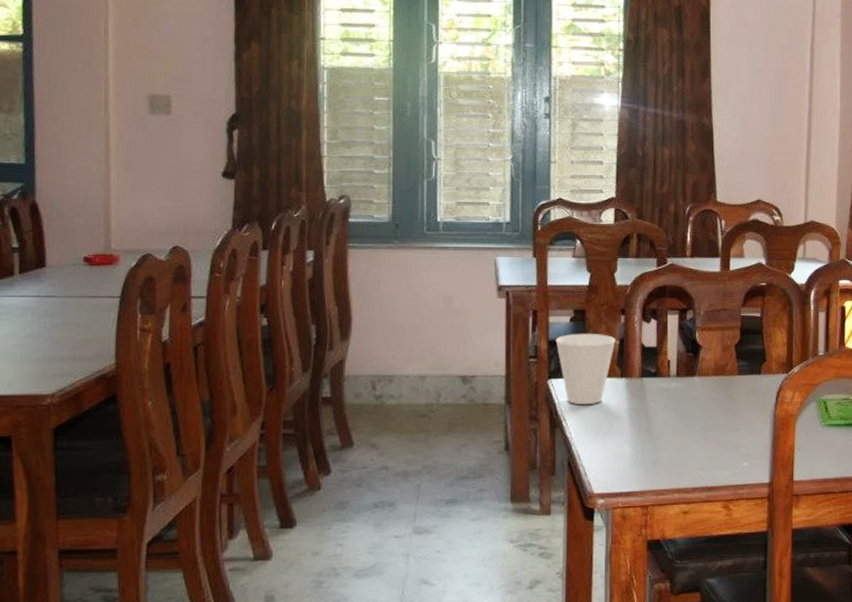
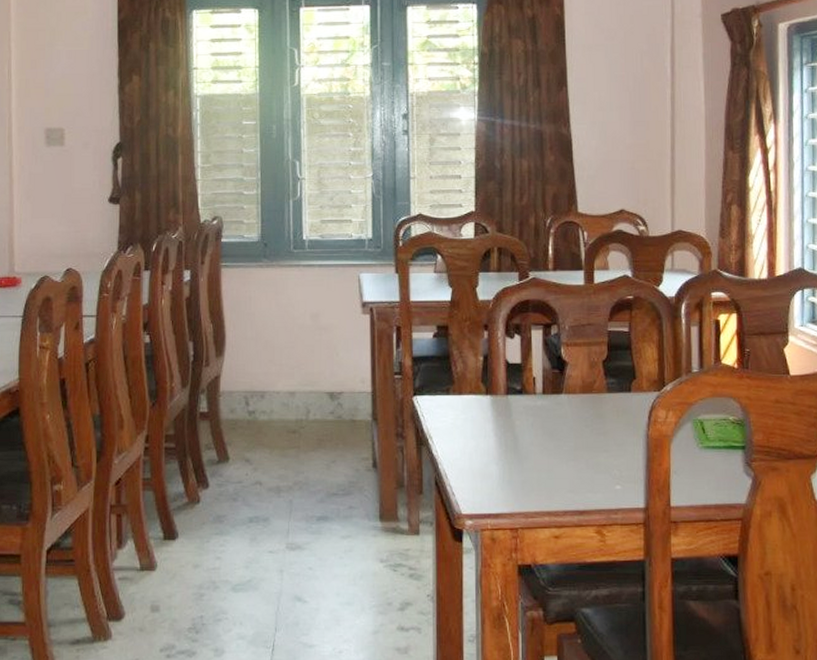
cup: present [555,333,616,405] -> none [419,349,480,423]

